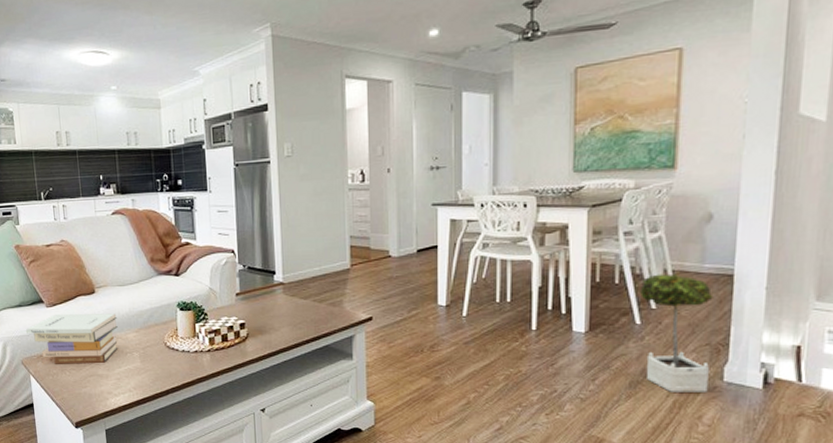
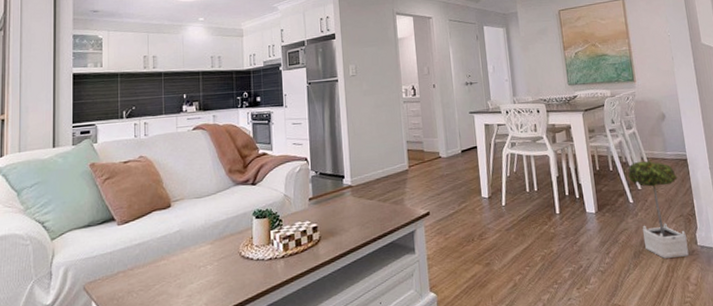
books: present [26,313,118,364] -> none [93,226,192,286]

